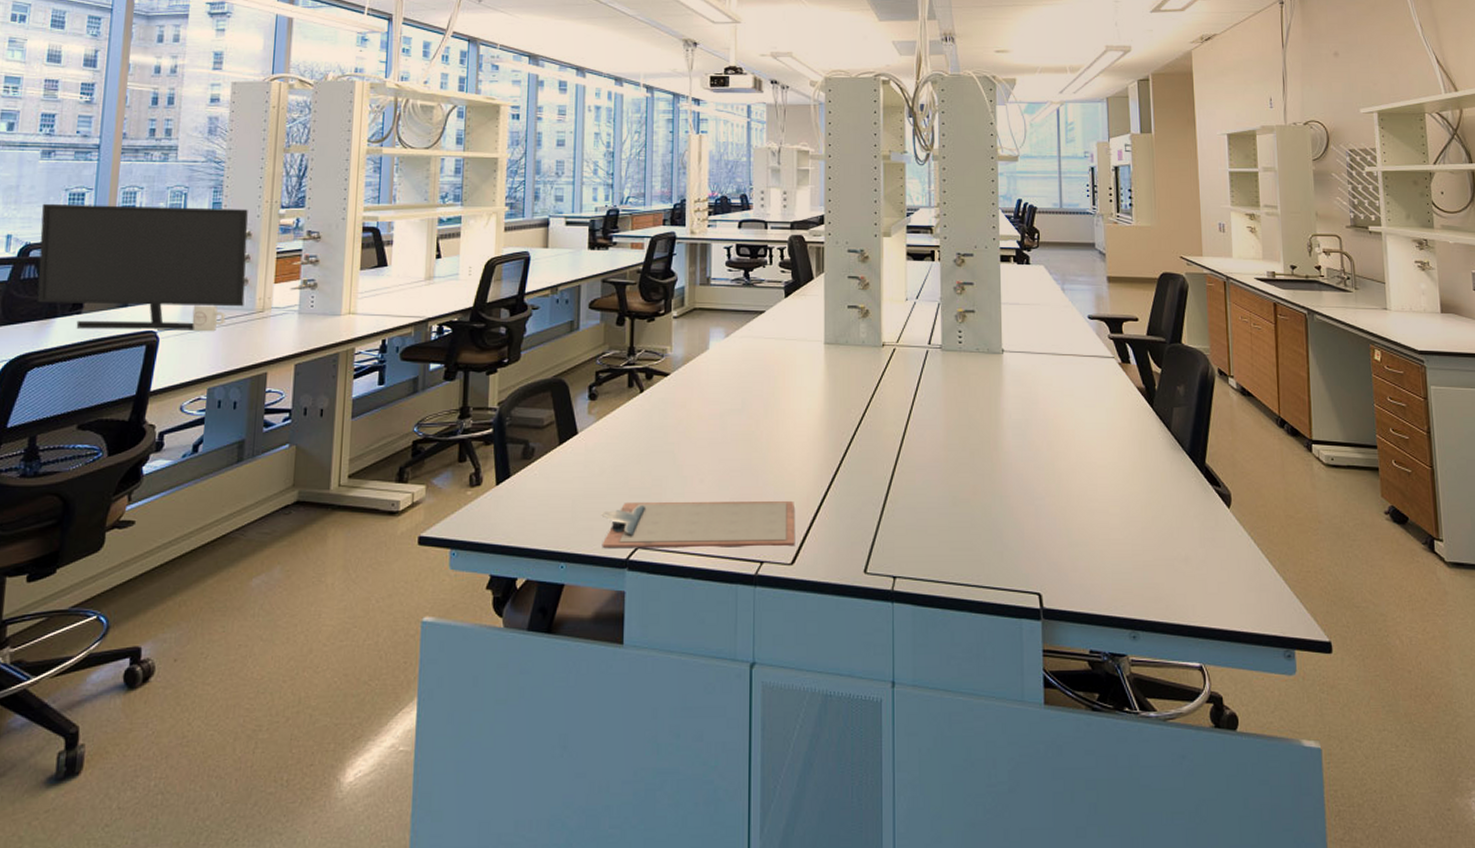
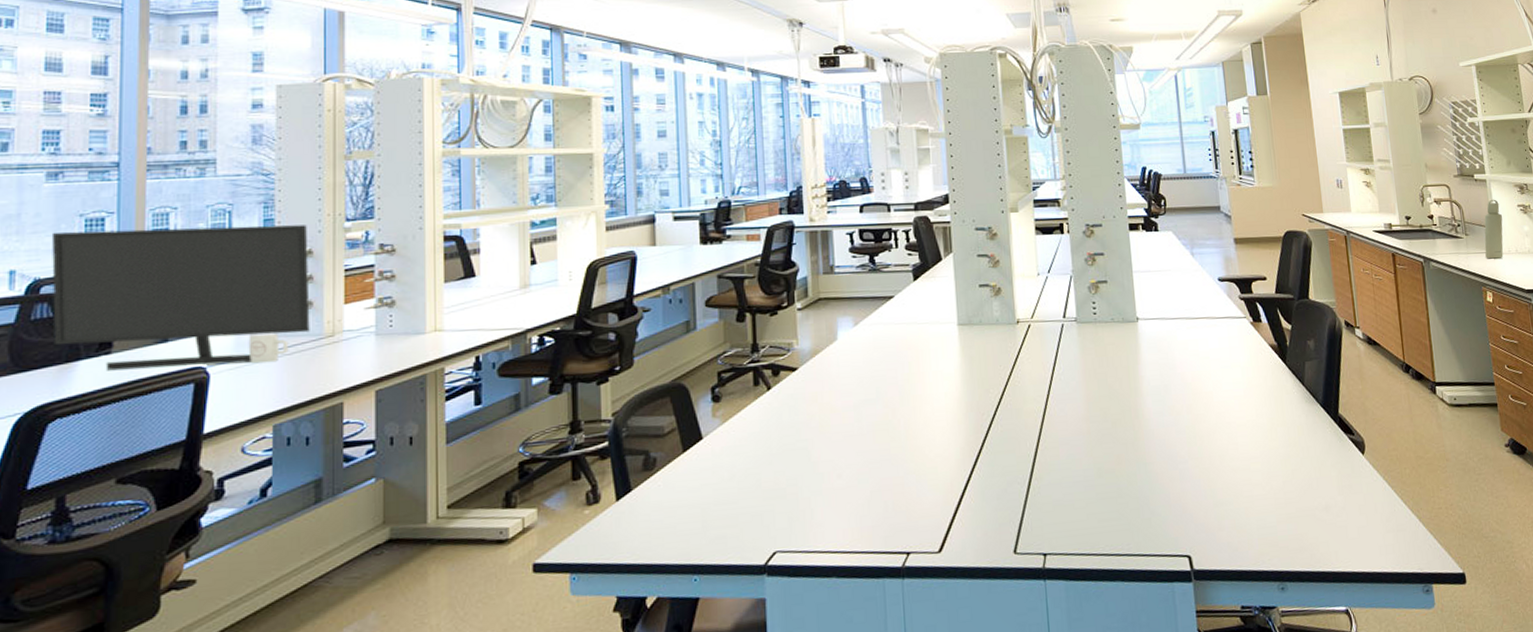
clipboard: present [601,501,796,547] -> none [734,488,942,555]
bottle: none [1375,253,1398,316] -> present [1484,199,1504,259]

